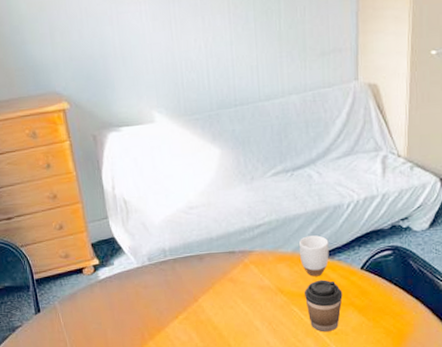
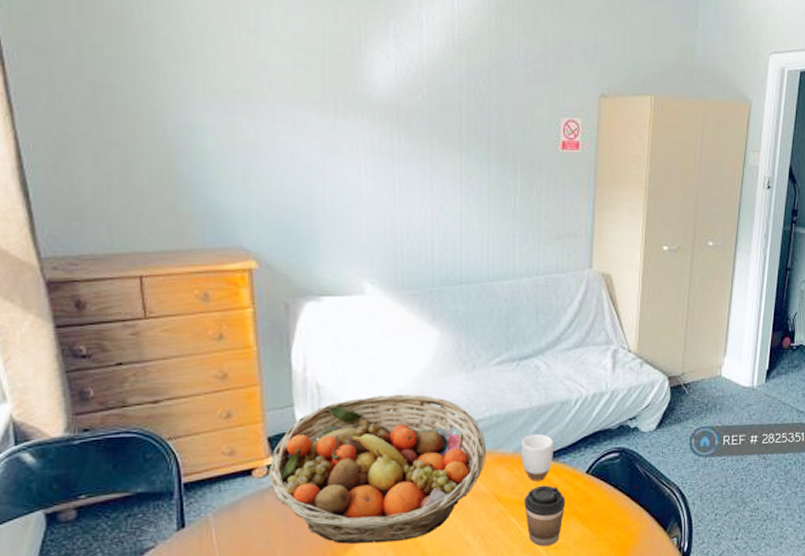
fruit basket: none [94,205,269,327] -> present [268,394,487,544]

